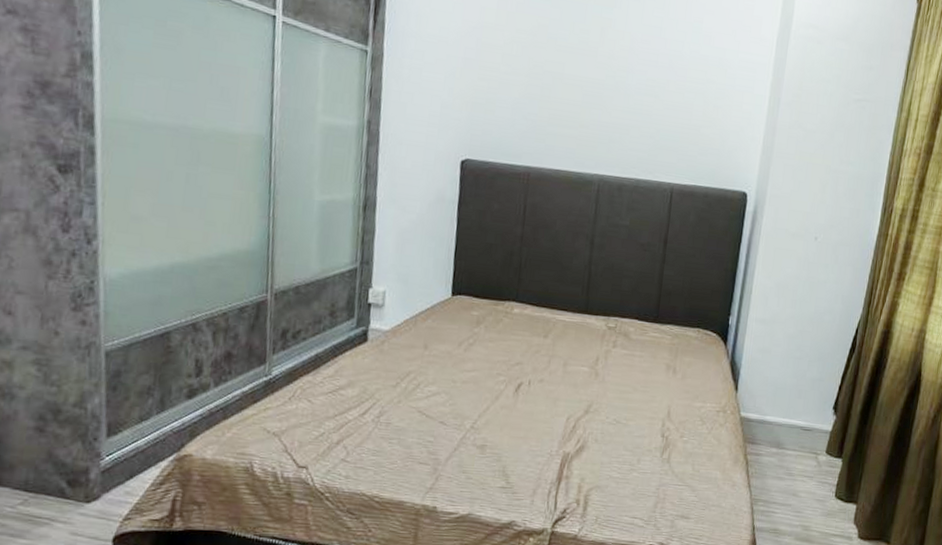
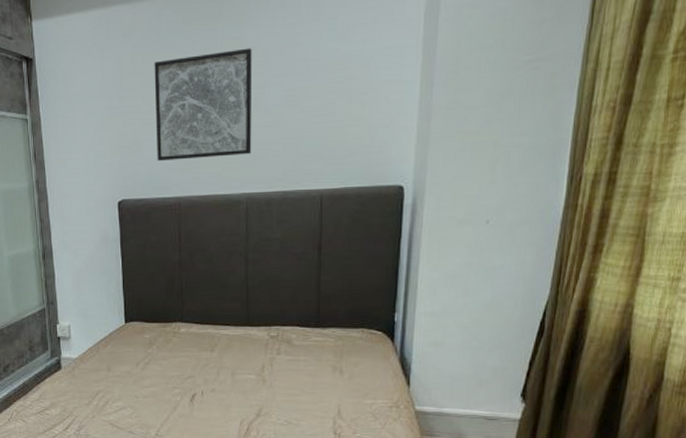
wall art: none [510,22,620,136] -> present [154,48,252,161]

